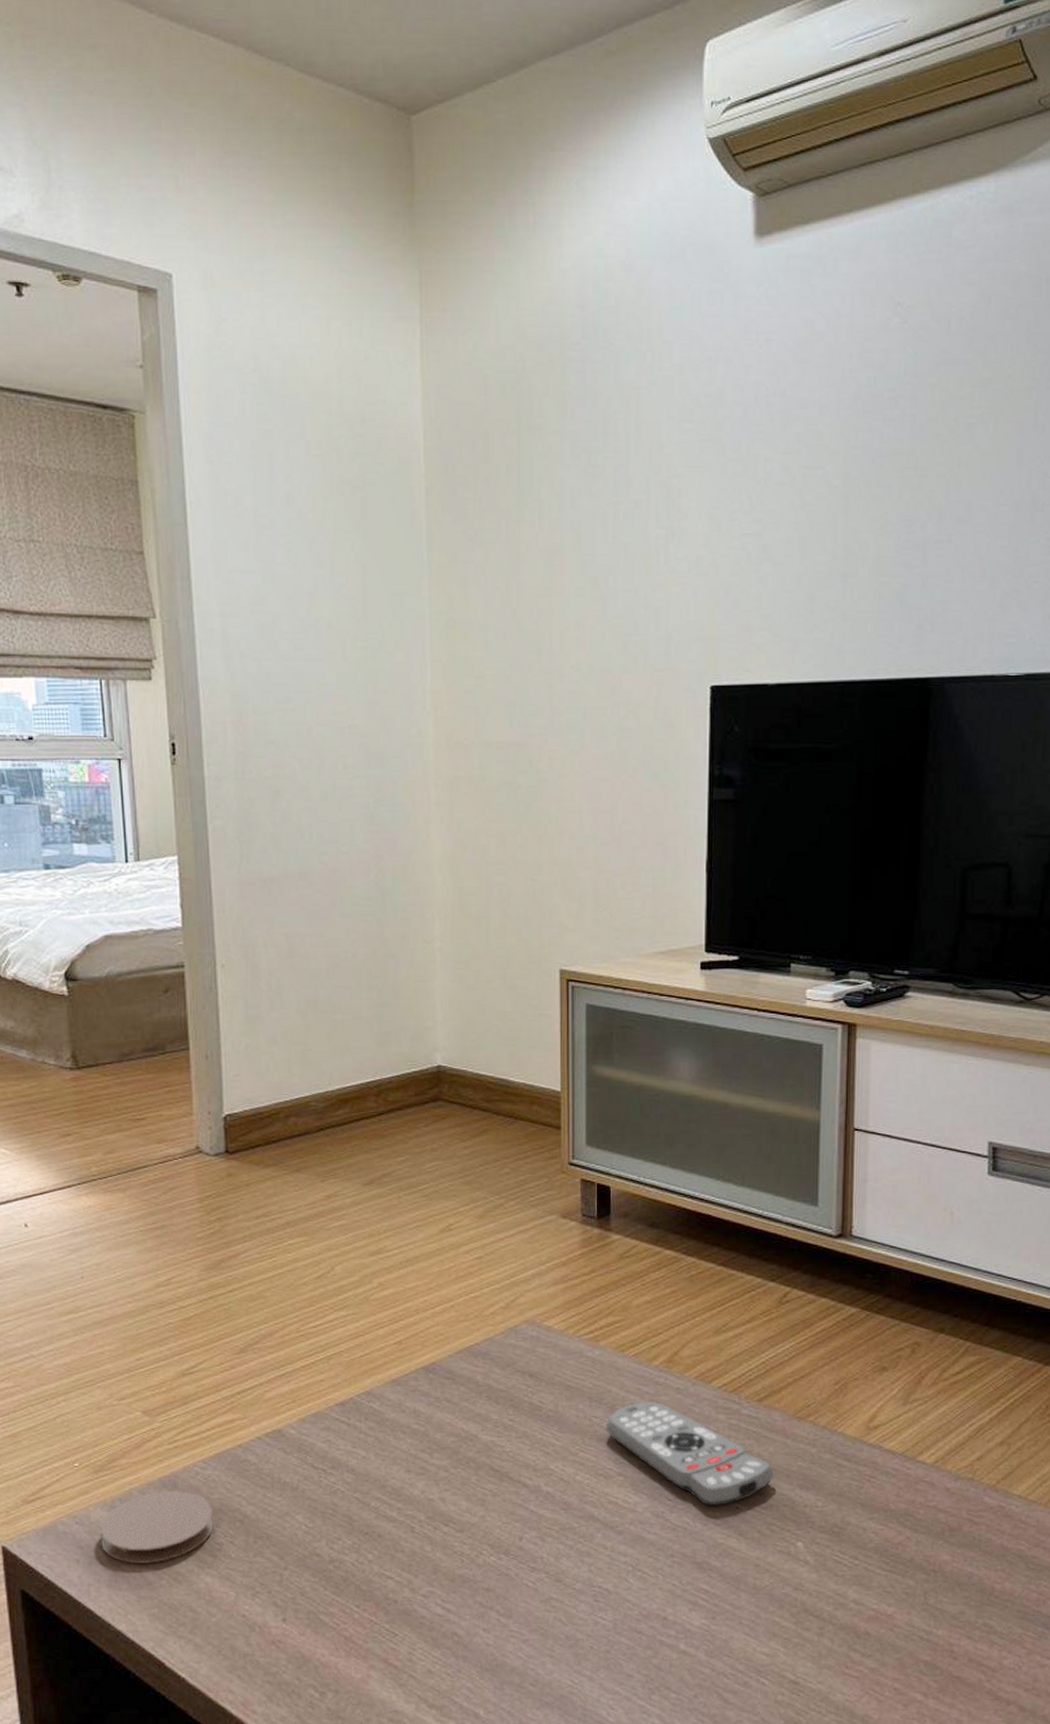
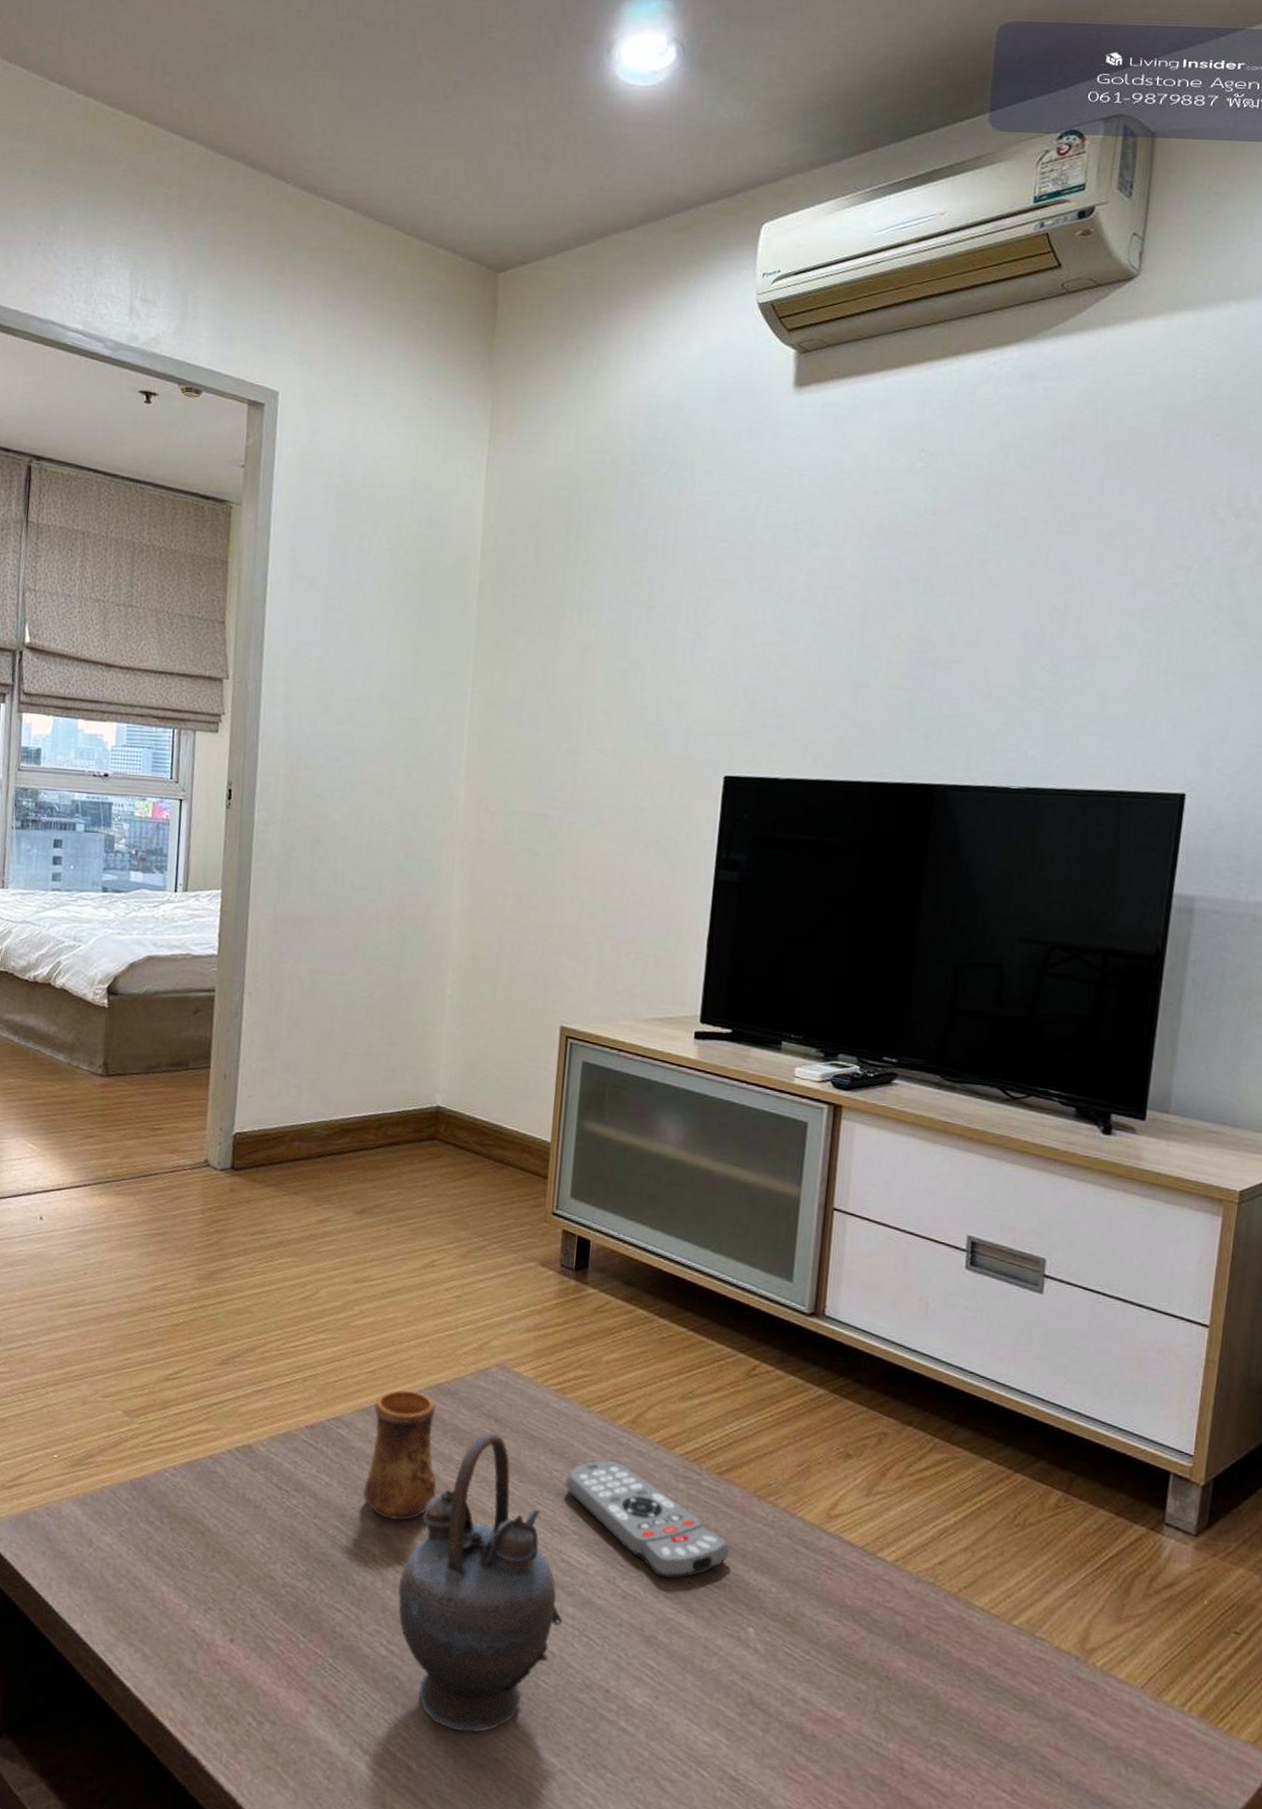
coaster: present [99,1491,214,1564] -> none [68,1492,177,1565]
cup: none [402,1357,478,1485] -> present [363,1390,437,1521]
teapot: none [447,1386,614,1674] -> present [398,1431,562,1732]

